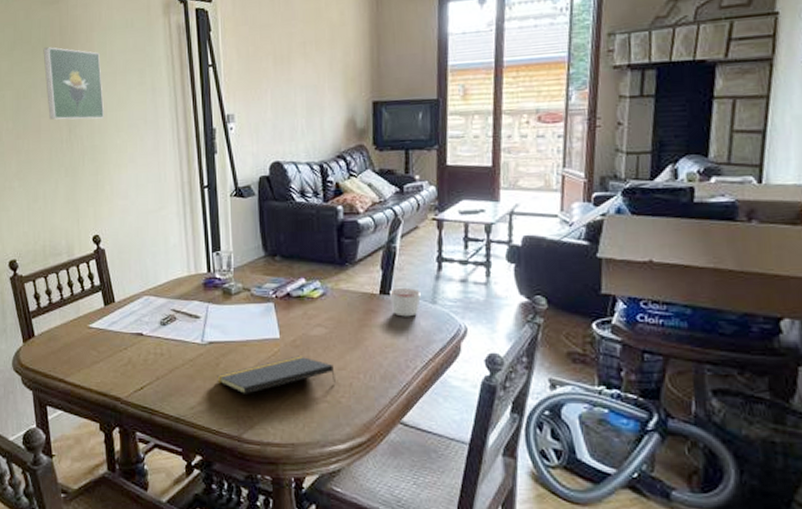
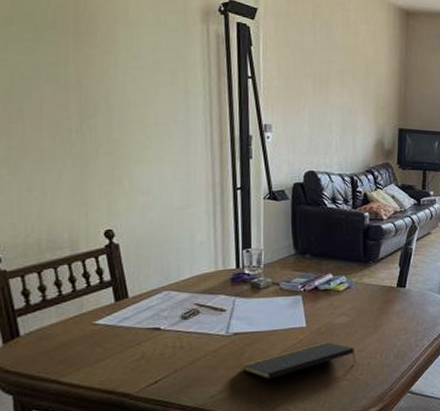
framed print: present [43,47,104,120] -> none [50,30,126,112]
candle: present [390,288,421,317] -> none [405,282,430,305]

